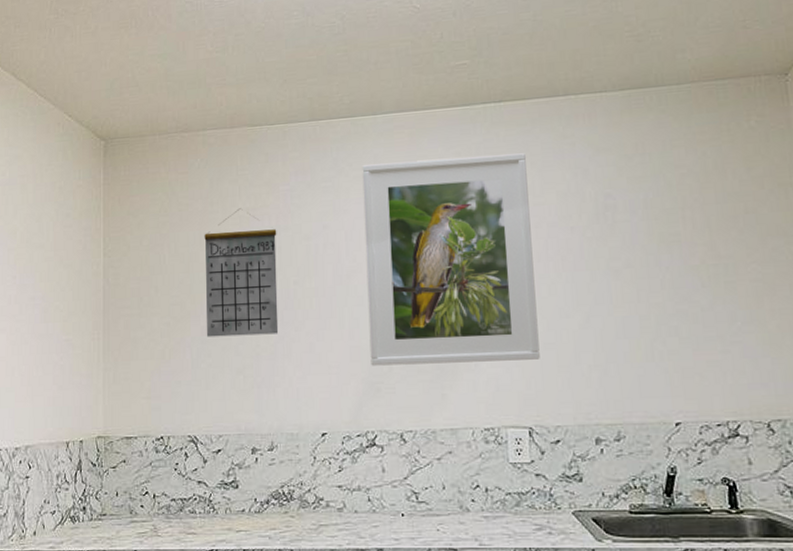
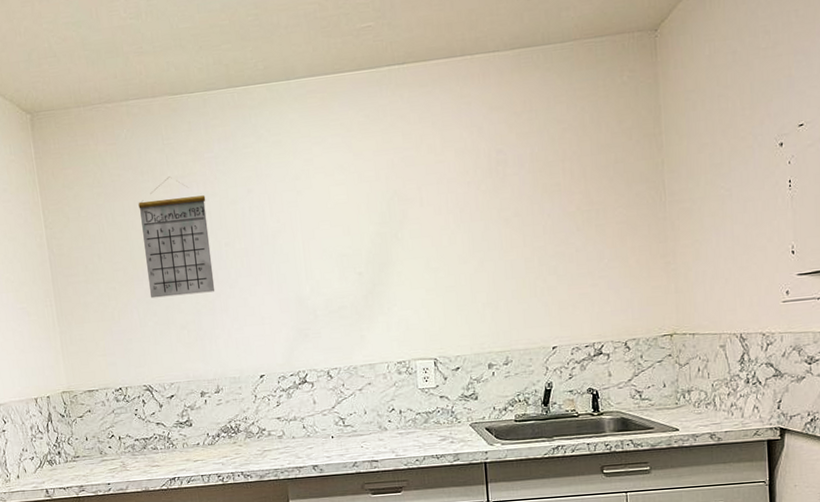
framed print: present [362,153,540,366] -> none [279,113,443,315]

